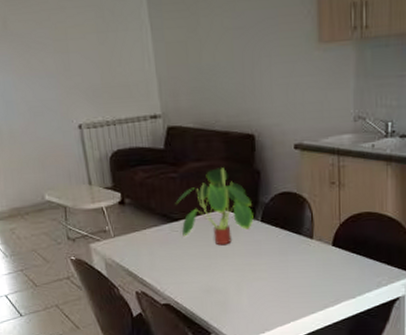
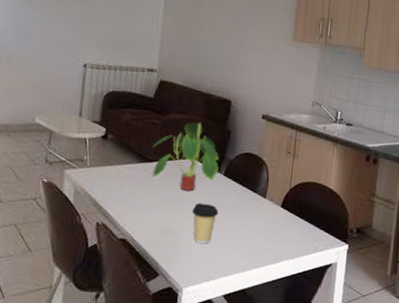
coffee cup: none [233,255,263,297] -> present [192,202,219,244]

